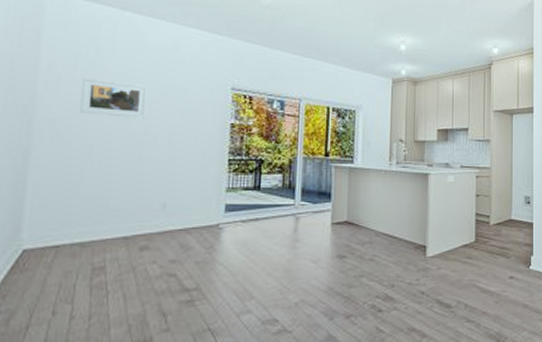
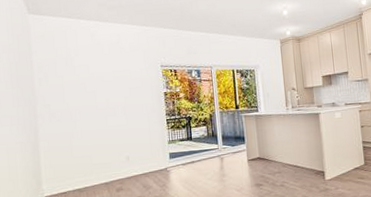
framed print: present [80,77,147,118] -> none [62,72,107,99]

